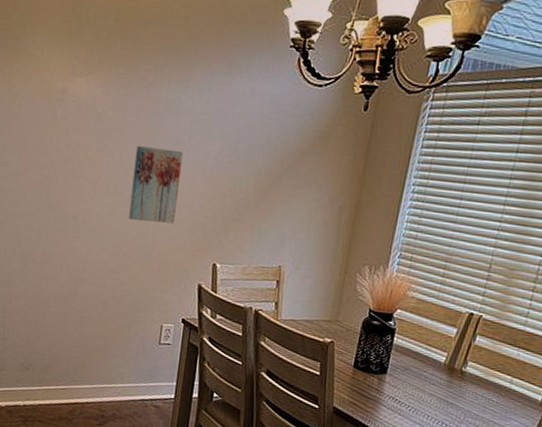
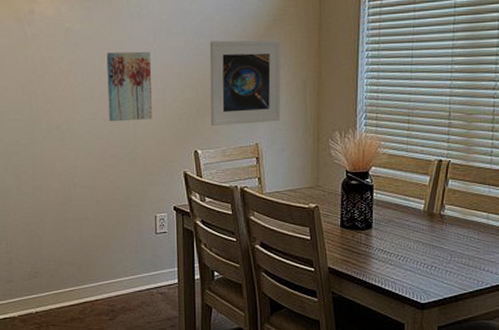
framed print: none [234,150,323,247] -> present [209,40,281,126]

